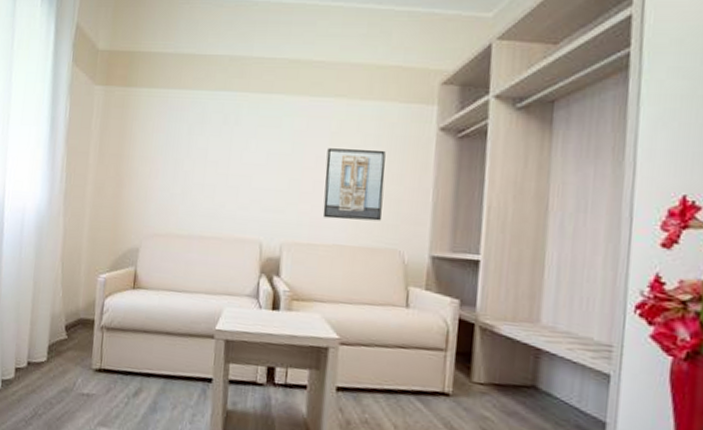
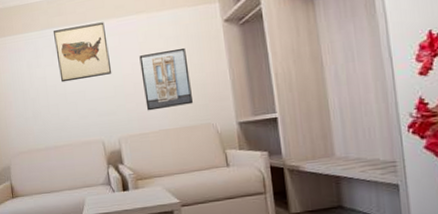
wall art: none [225,95,294,163] -> present [54,22,112,83]

